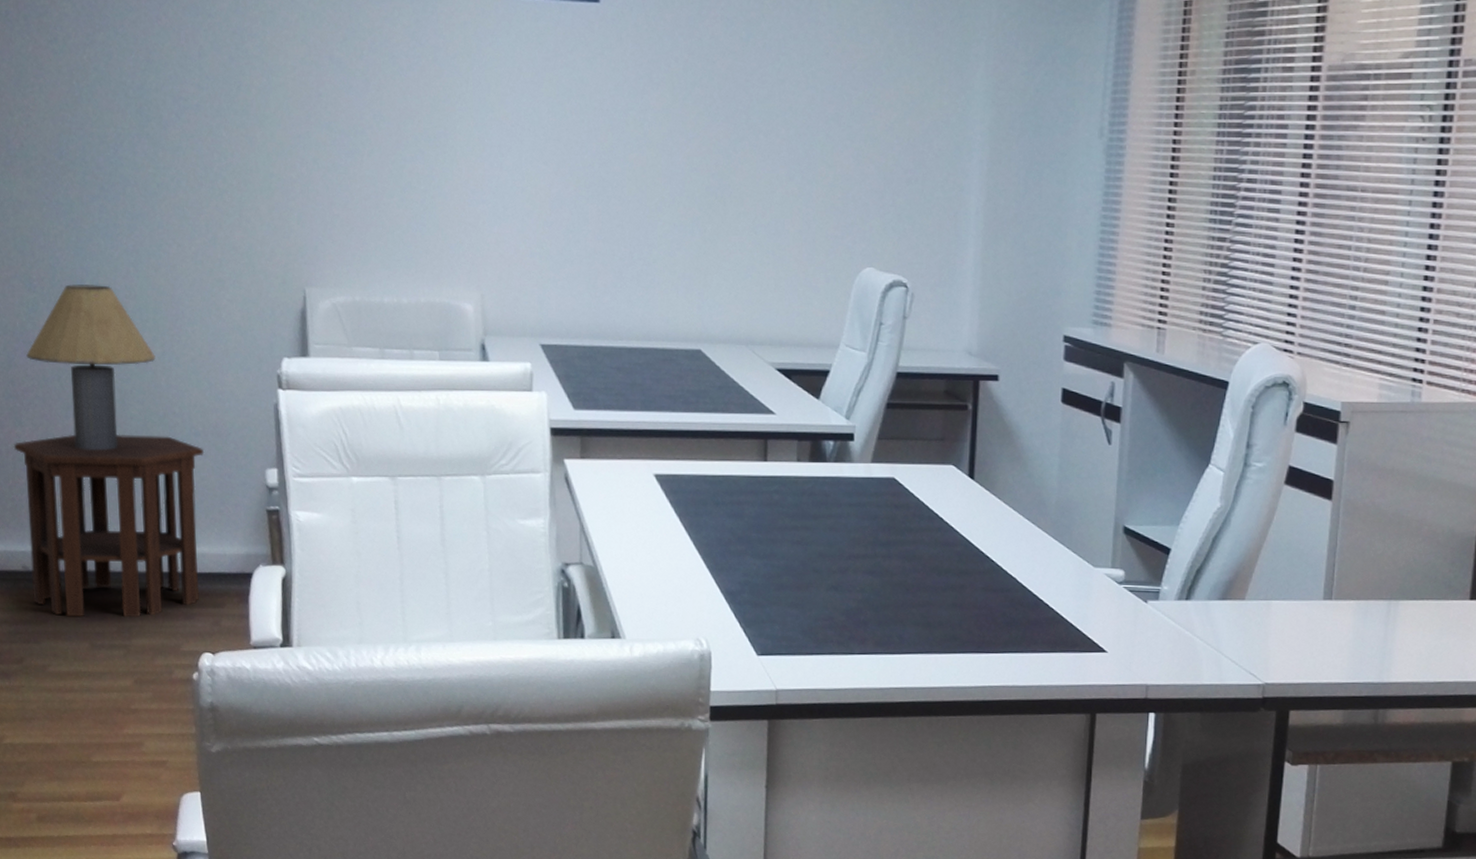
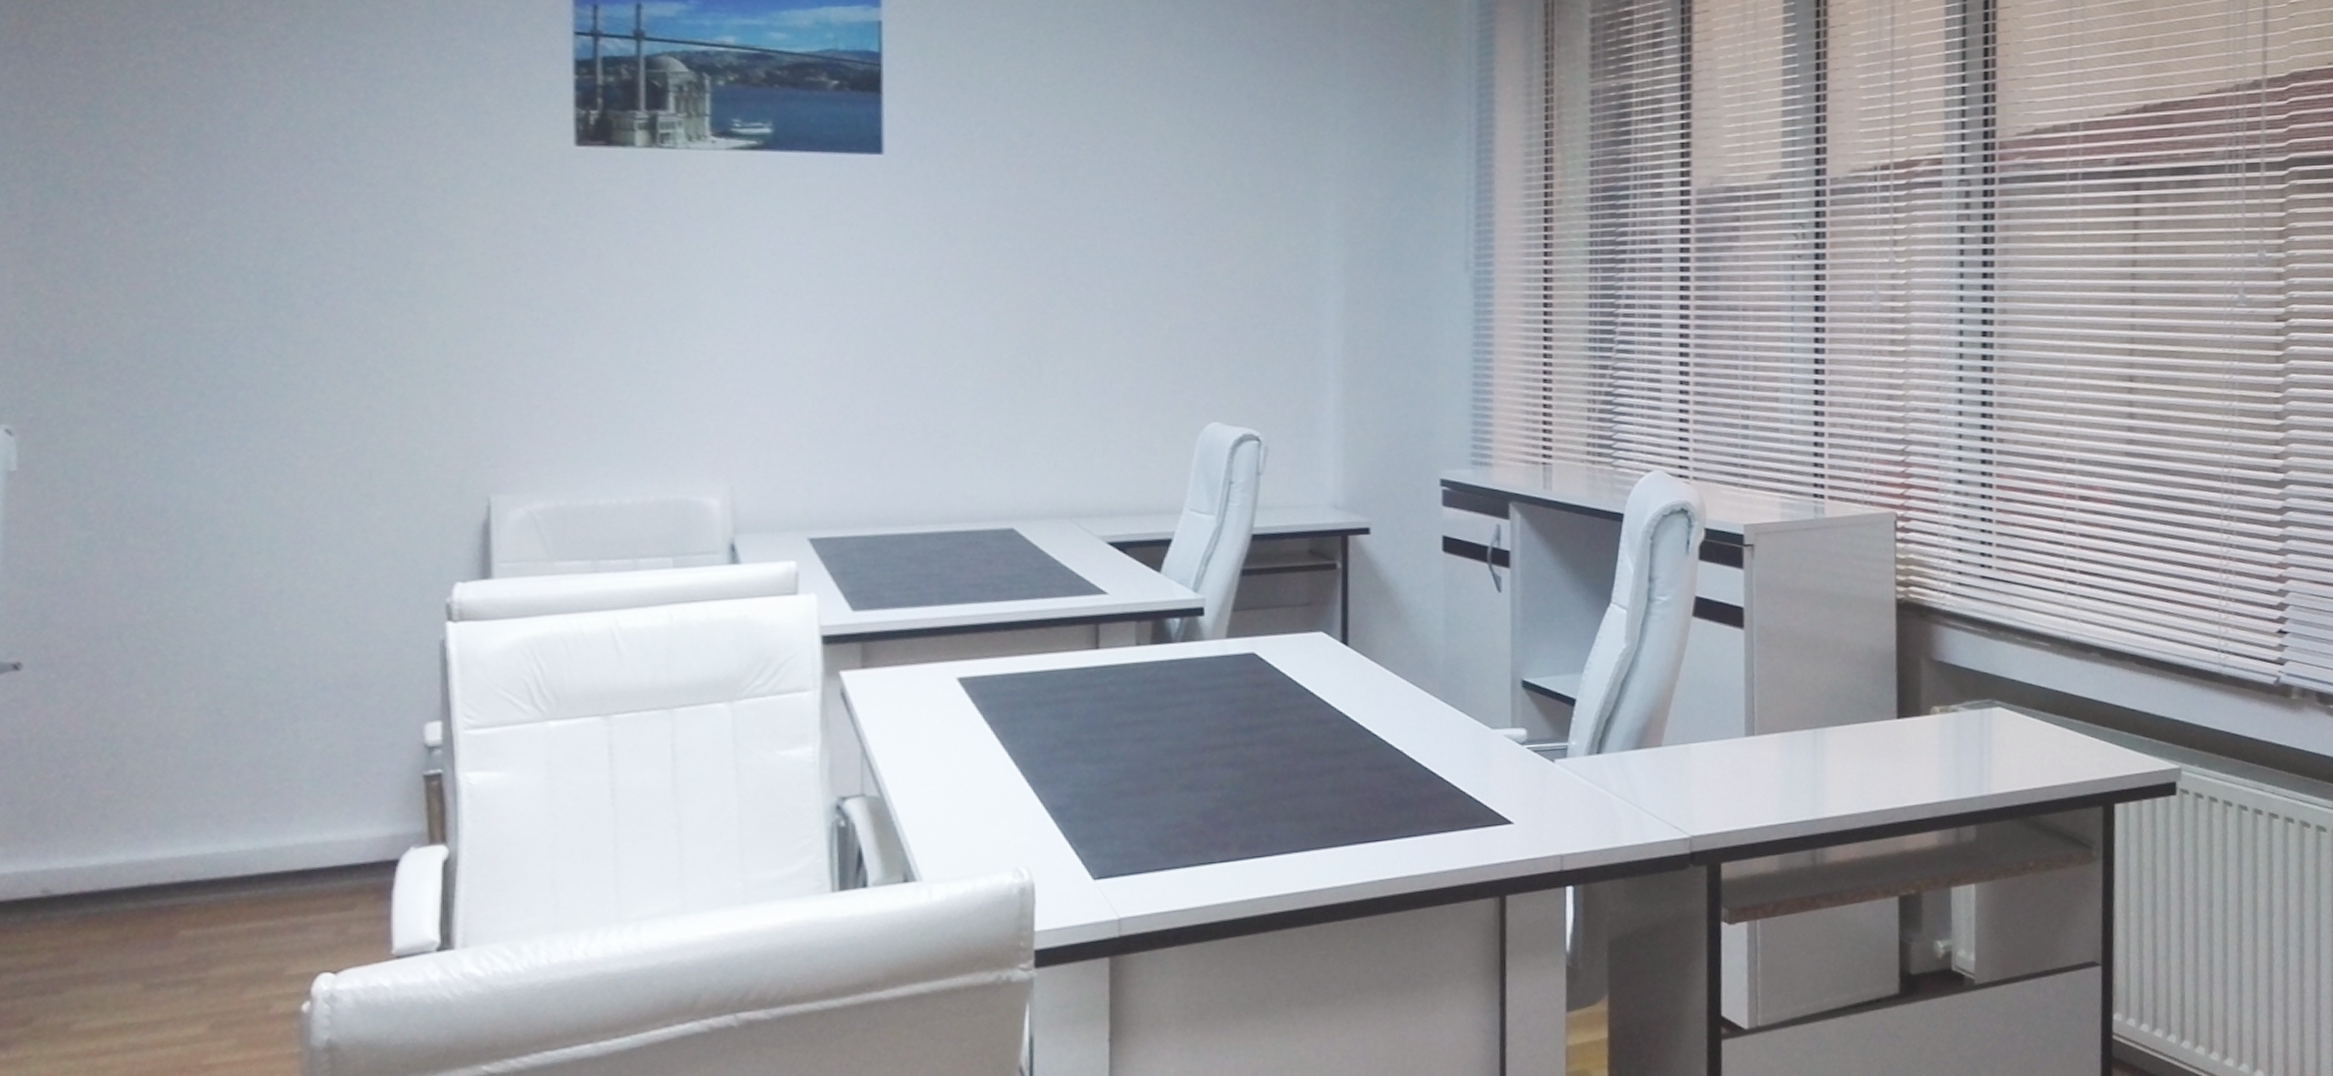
side table: present [13,434,205,618] -> none [40,695,335,951]
table lamp: present [26,284,156,451] -> none [71,513,268,726]

